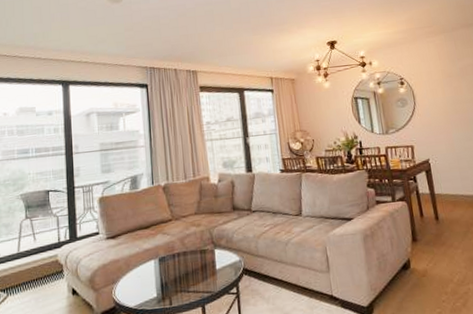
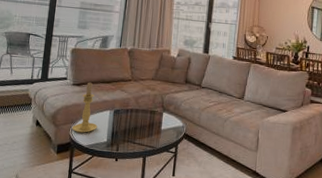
candle holder: none [114,231,143,293] -> present [71,82,98,133]

